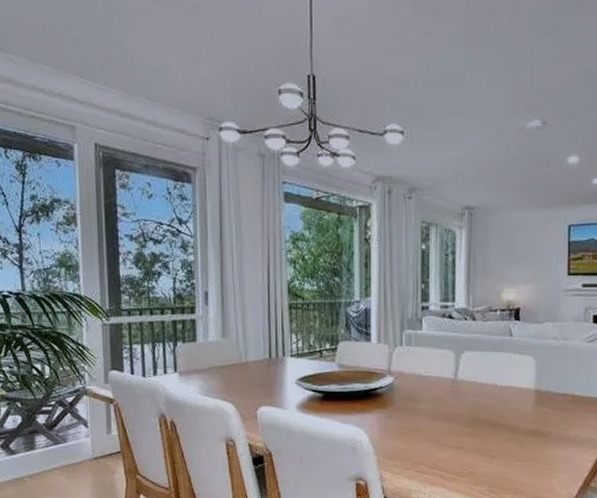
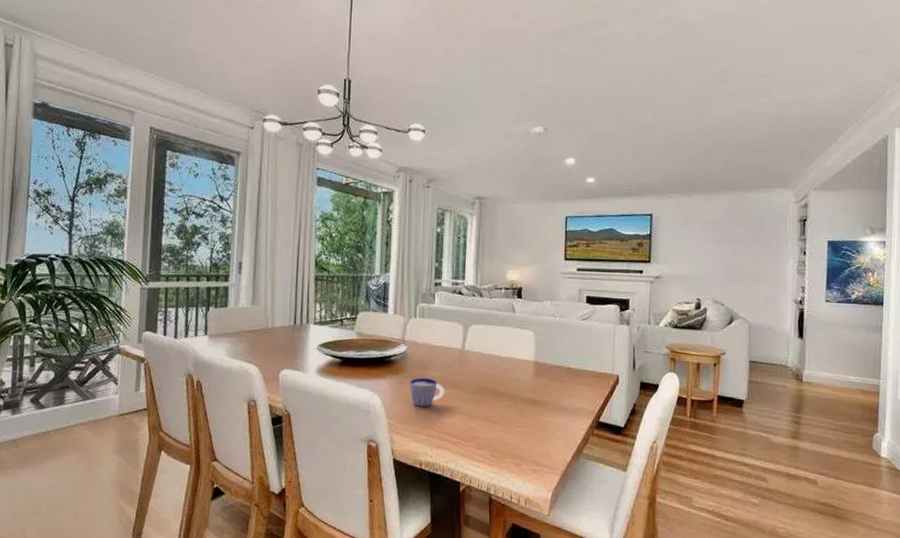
cup: none [398,410,437,442] -> present [410,377,445,407]

